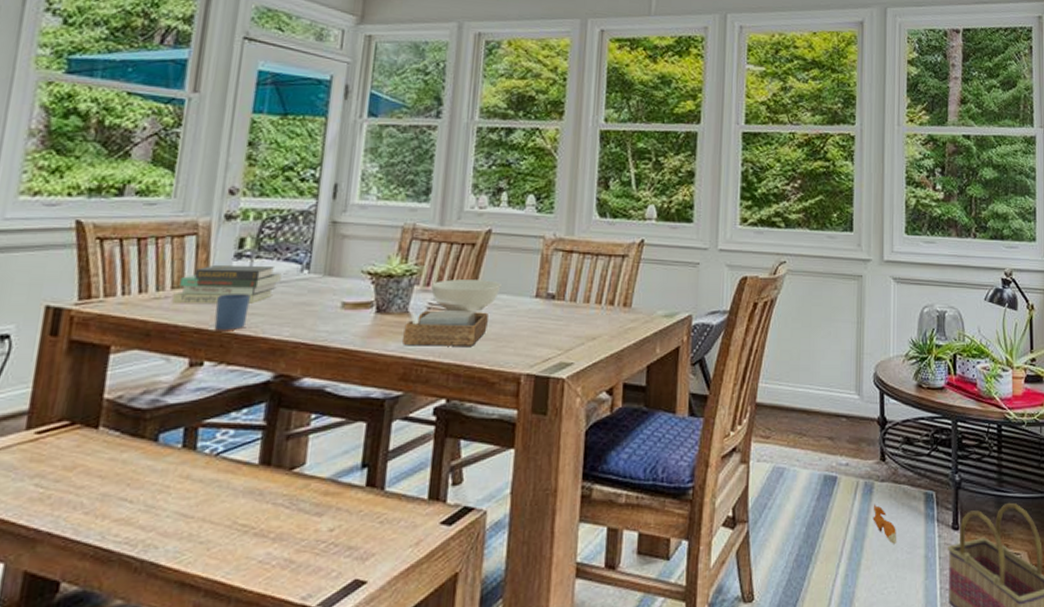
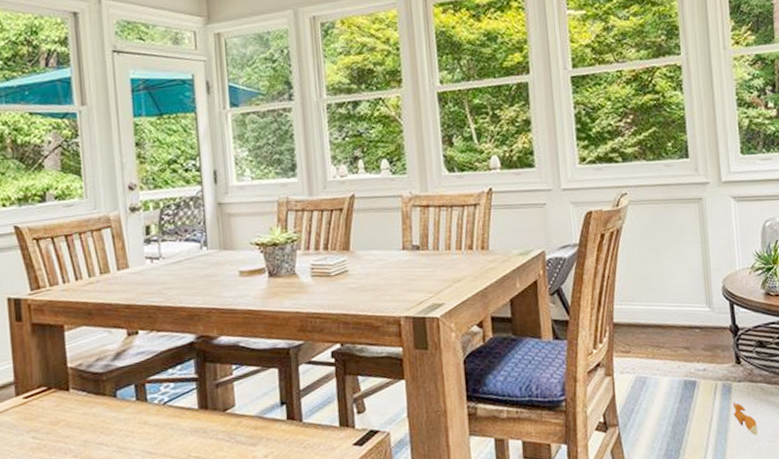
books: present [172,264,282,304] -> none [103,246,186,285]
mug: present [214,294,251,331] -> none [137,272,165,305]
napkin holder: present [403,310,488,346] -> none [294,267,365,302]
bowl: present [431,279,501,312] -> none [311,239,371,270]

